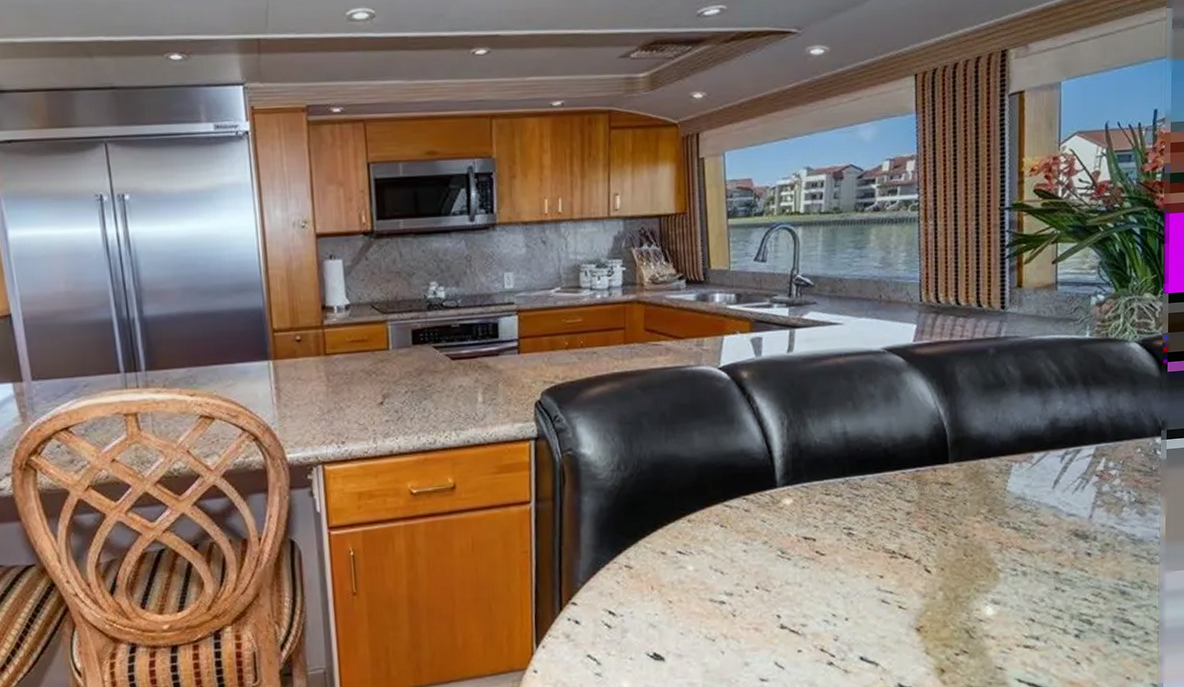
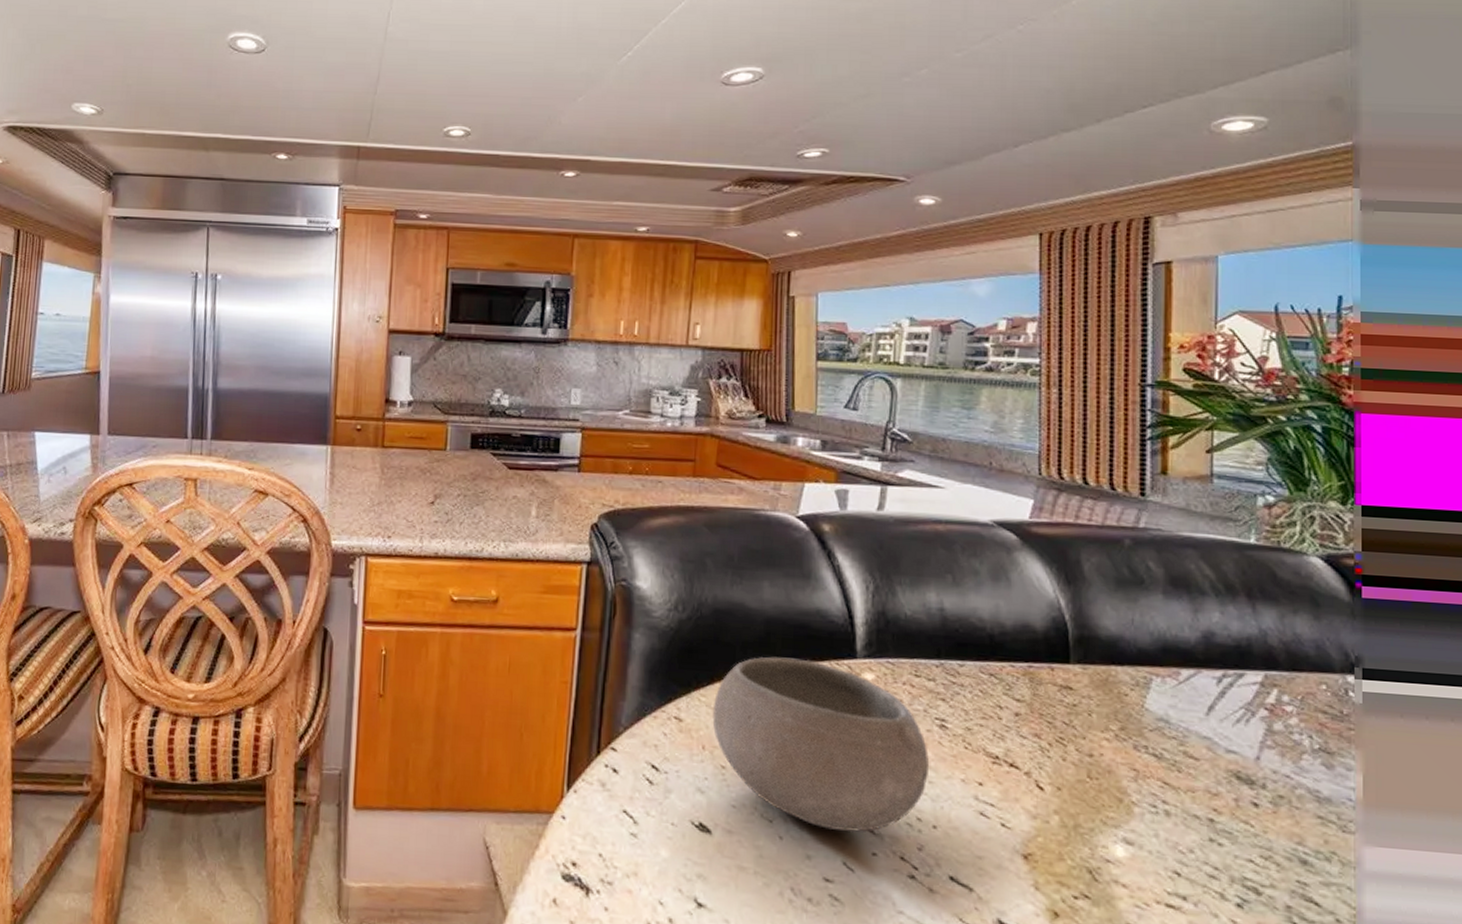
ceramic bowl: none [657,495,840,638] -> present [712,656,929,833]

